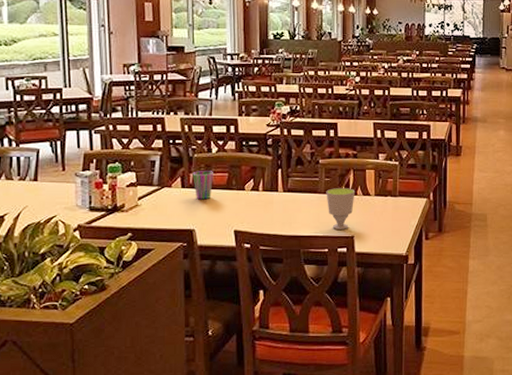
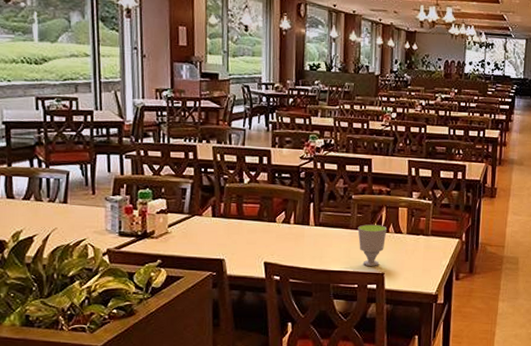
cup: present [192,171,213,200] -> none [223,201,245,230]

